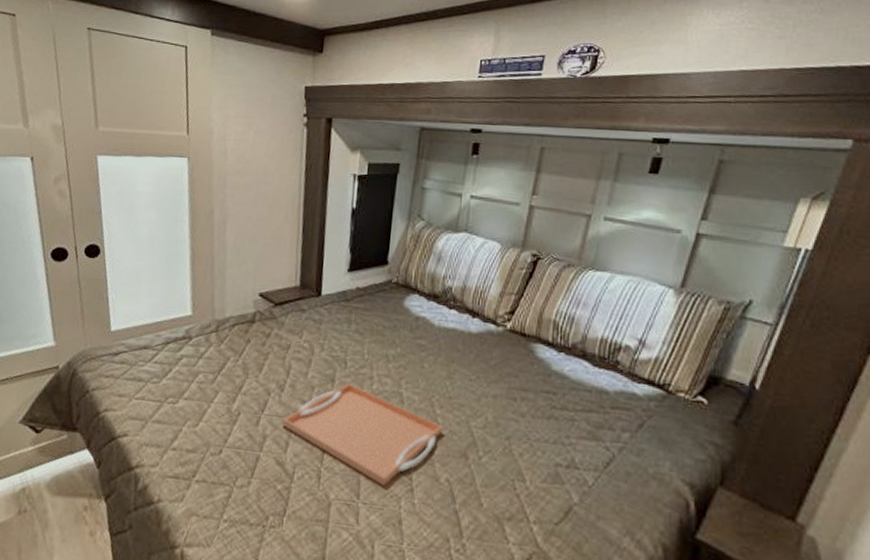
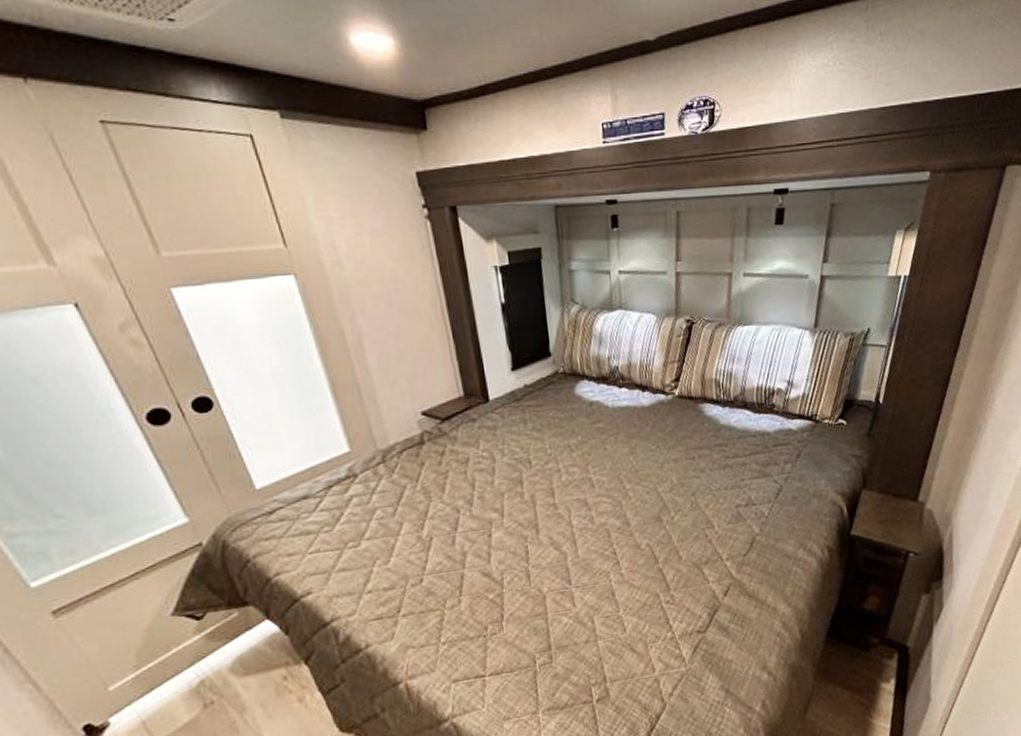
serving tray: present [282,383,442,486] -> none [478,481,635,567]

